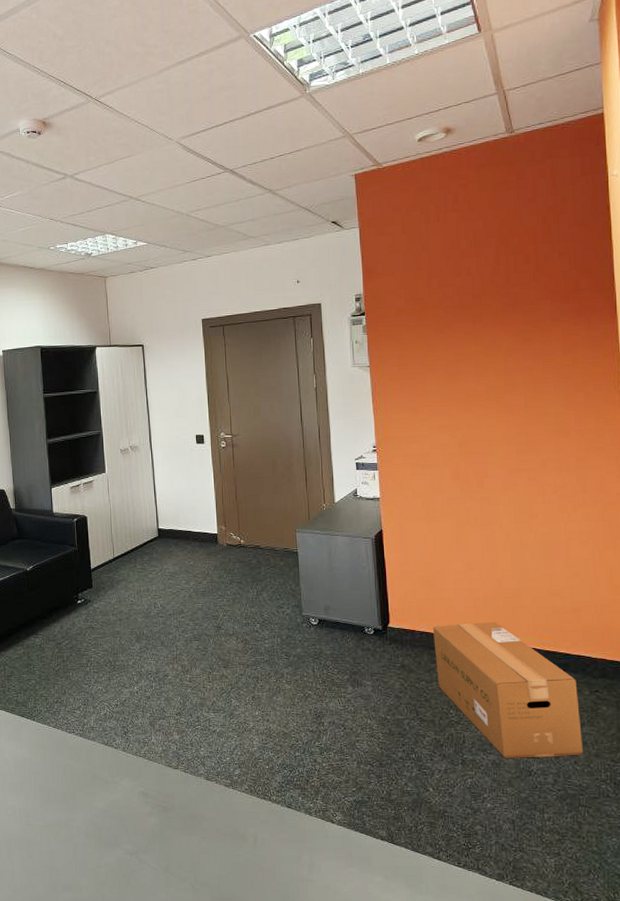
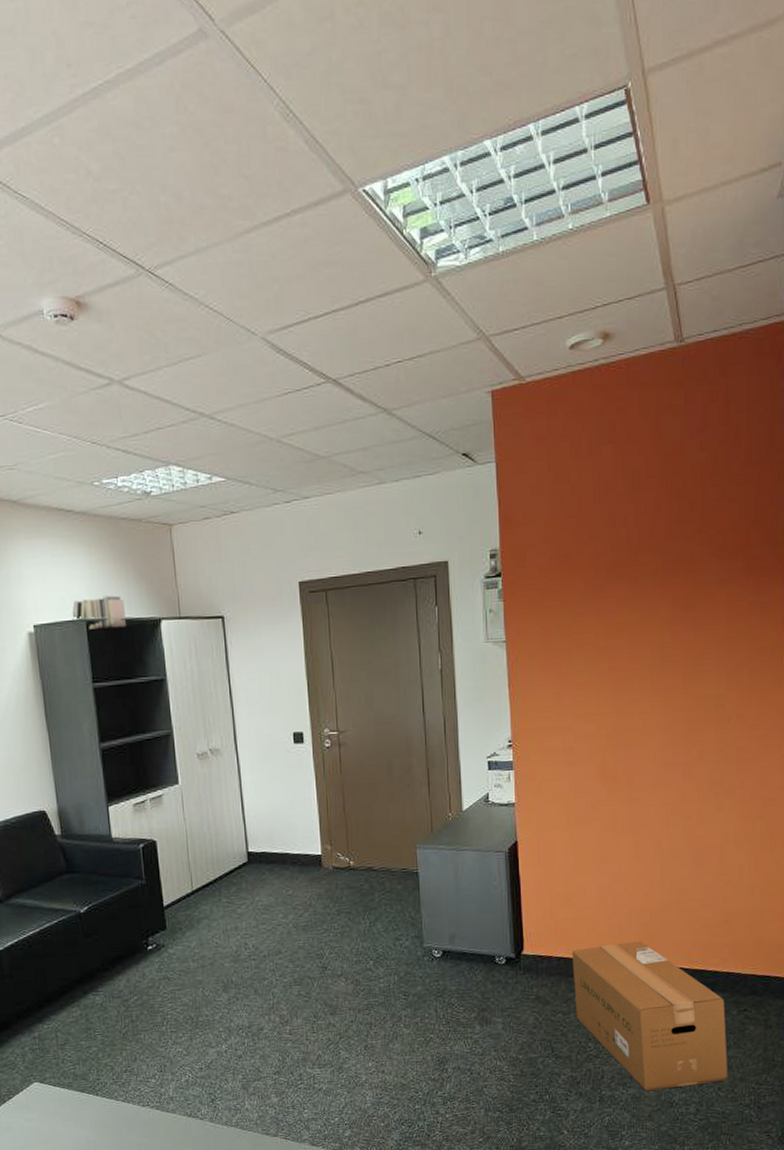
books: none [31,329,70,355] -> present [72,595,126,631]

